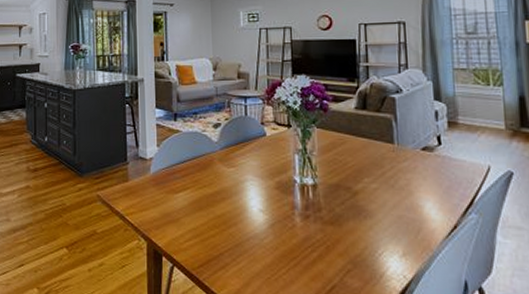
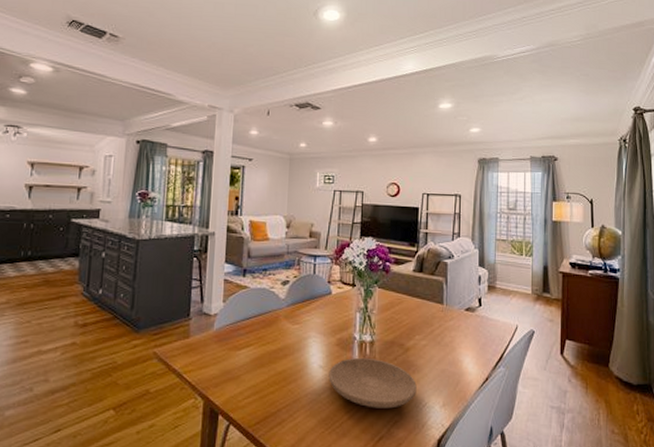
plate: none [270,201,370,256] -> present [328,357,417,409]

